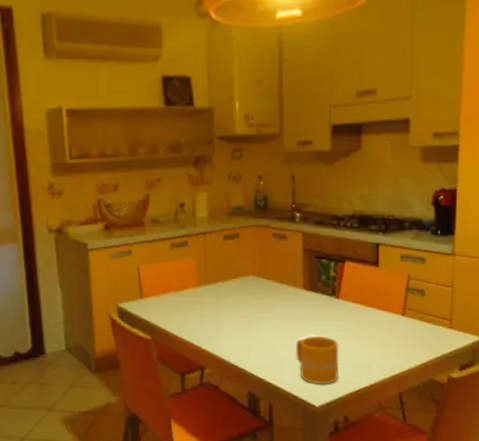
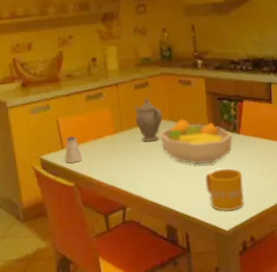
saltshaker: none [143,286,162,314] -> present [65,137,83,163]
teapot: none [221,250,253,299] -> present [134,97,163,142]
fruit bowl: none [248,276,331,329] -> present [160,119,233,165]

